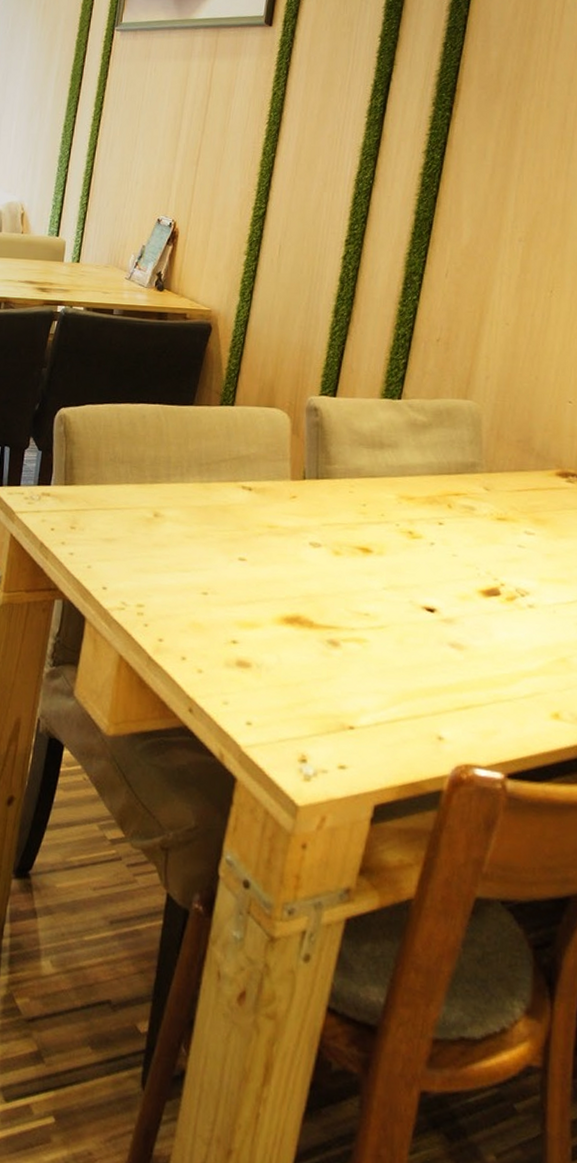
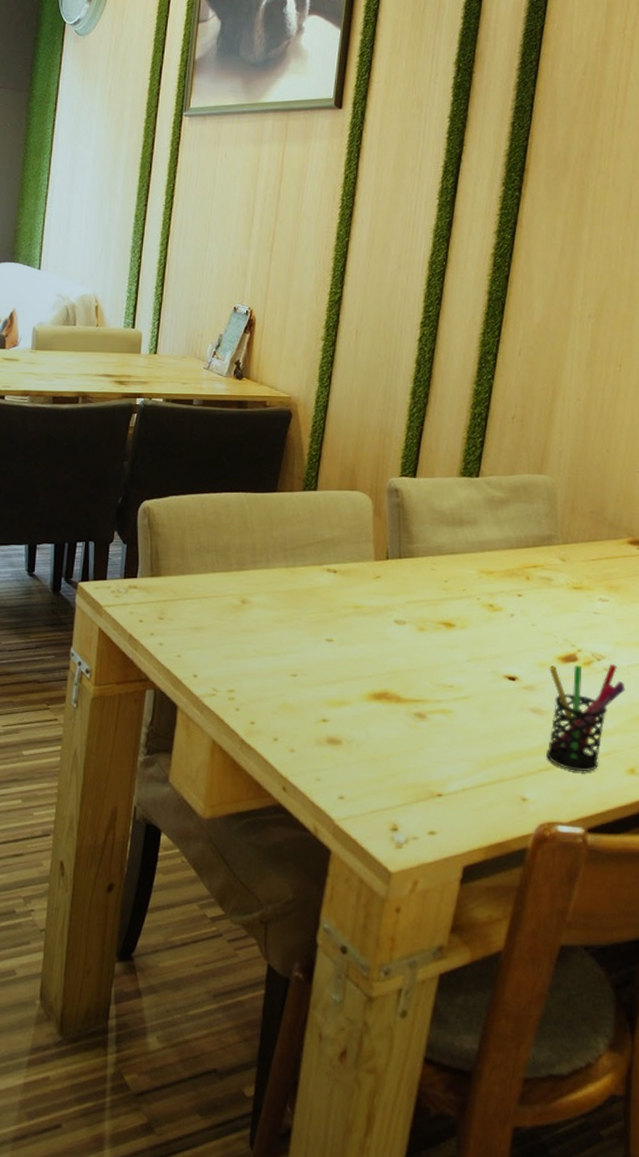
pen holder: none [465,599,551,714] -> present [547,664,625,772]

